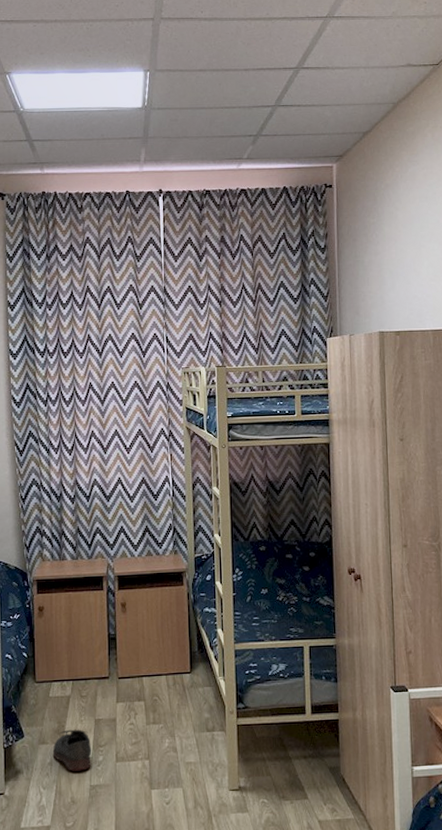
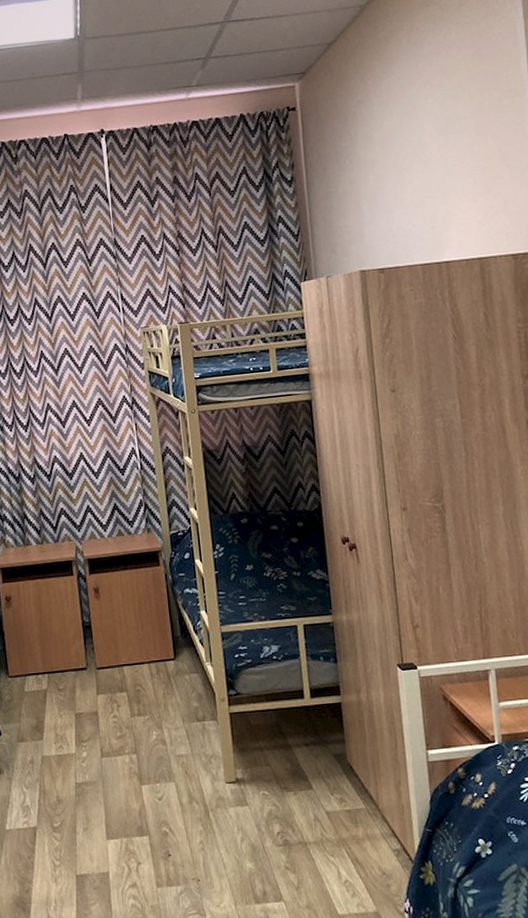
shoe: present [52,729,91,771] -> none [33,724,75,769]

